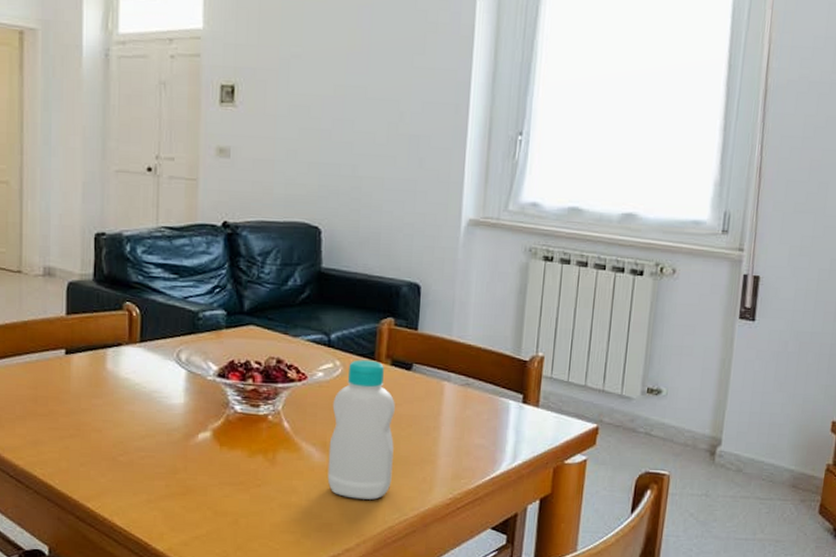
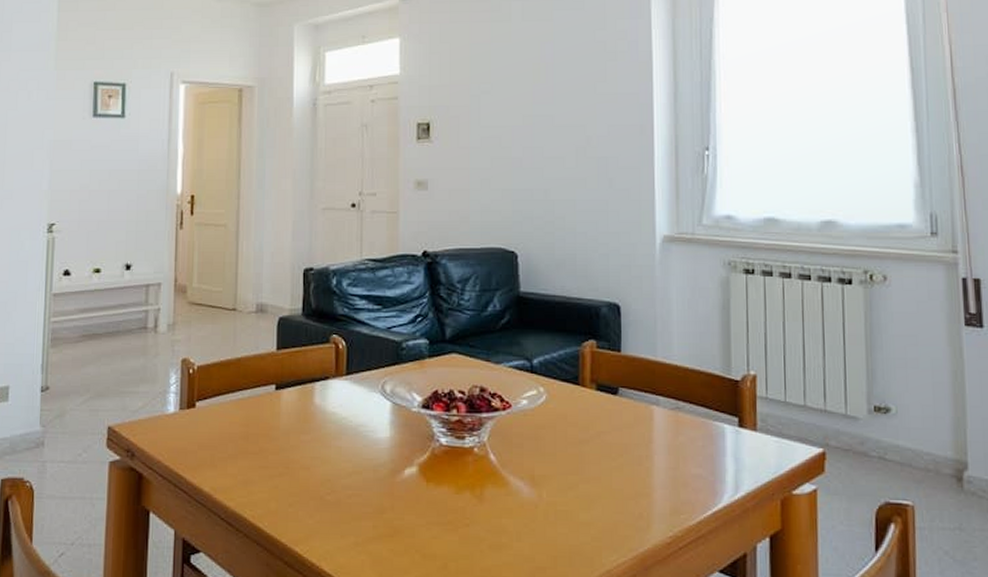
bottle: present [327,359,395,500] -> none [537,385,606,539]

